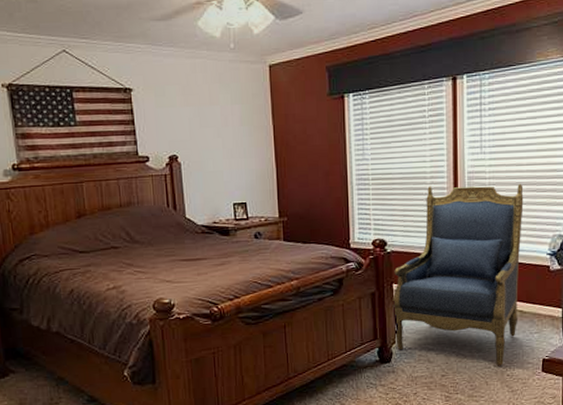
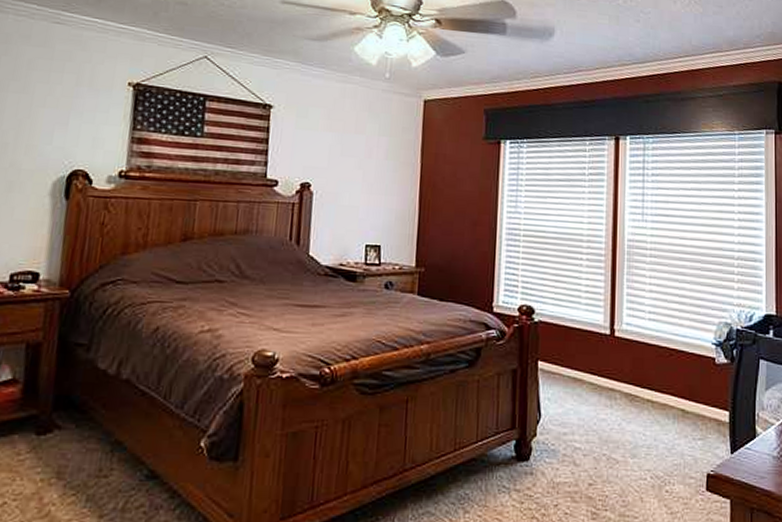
armchair: present [392,183,524,367] -> none [535,250,687,480]

